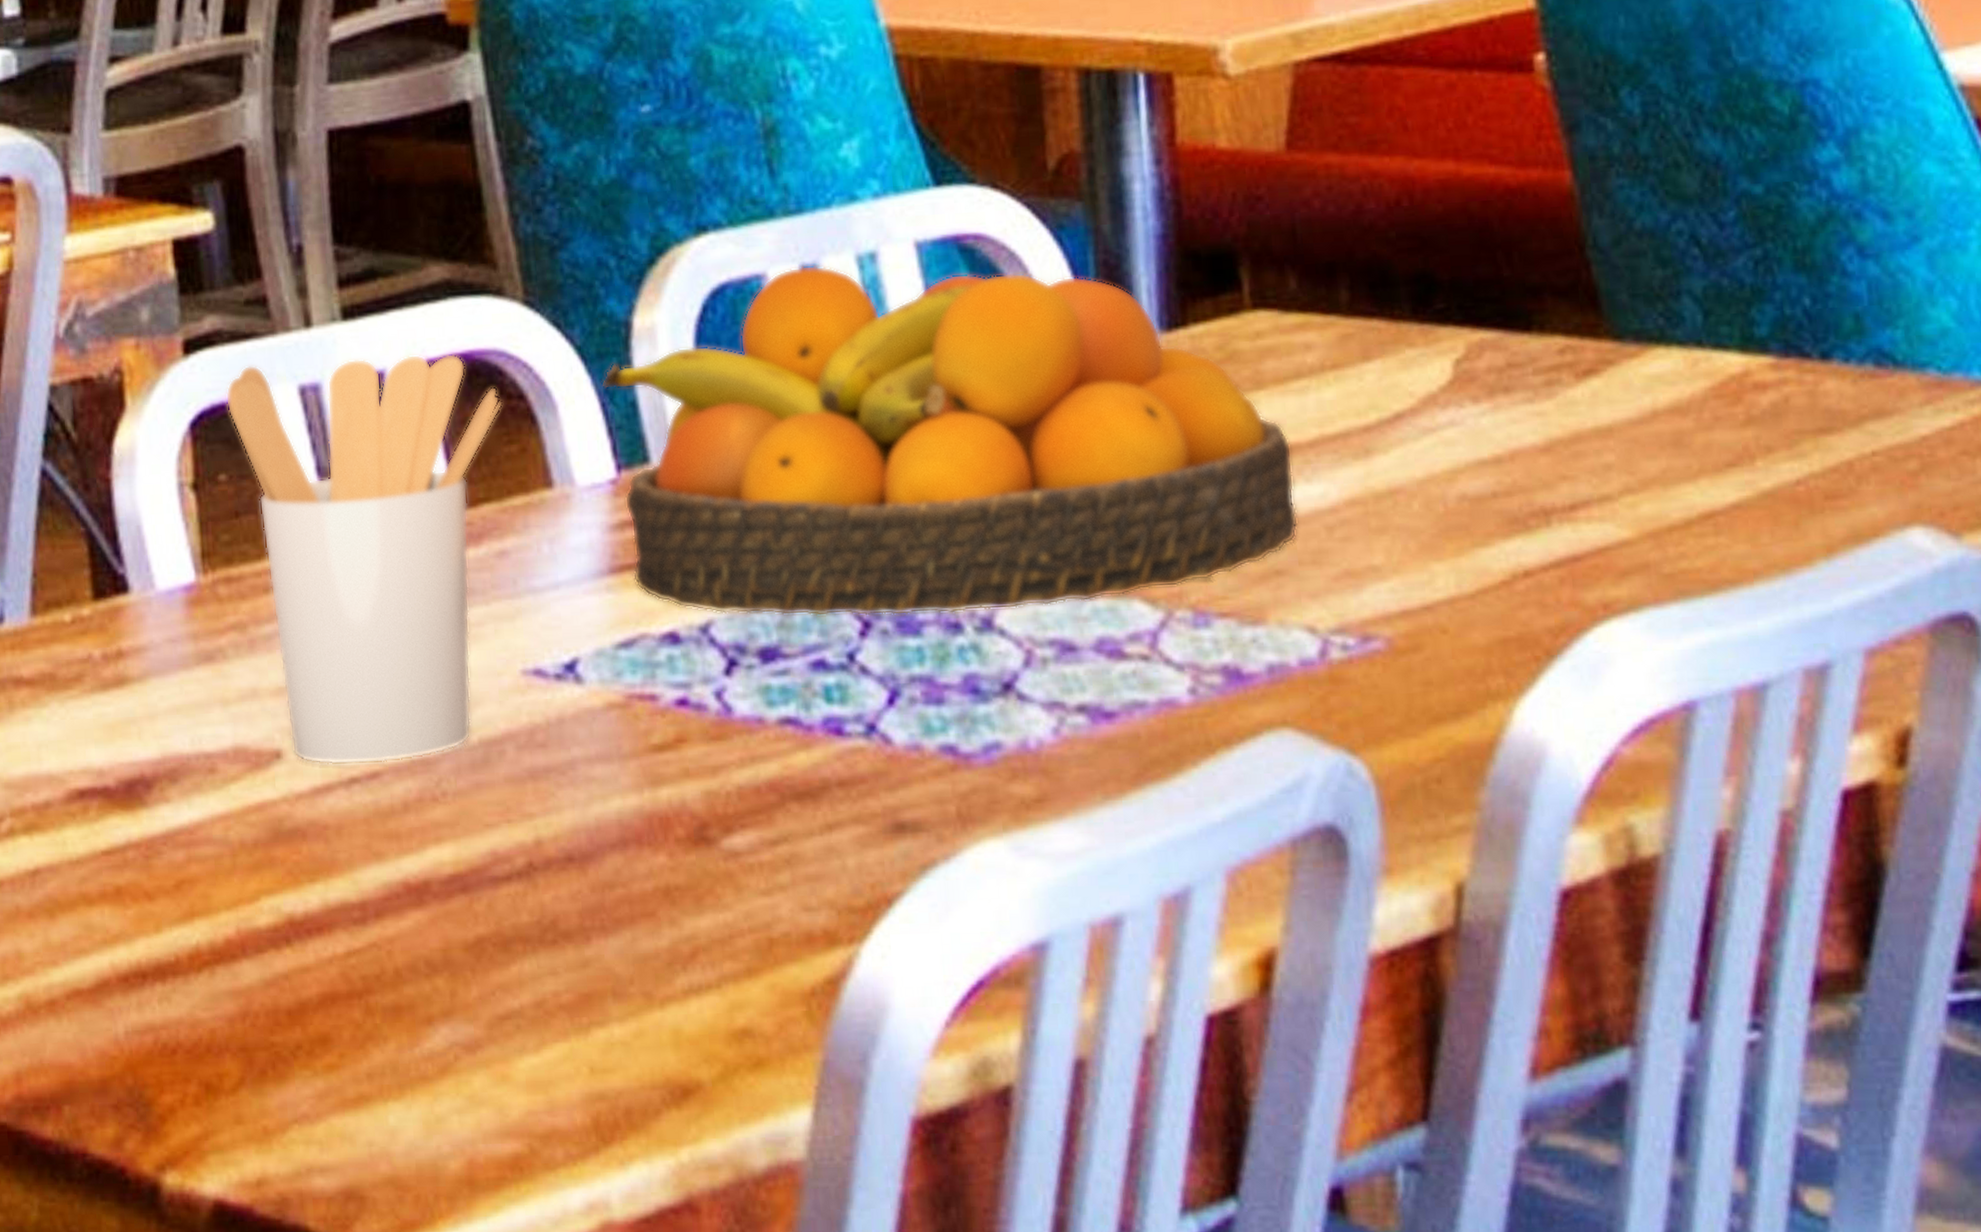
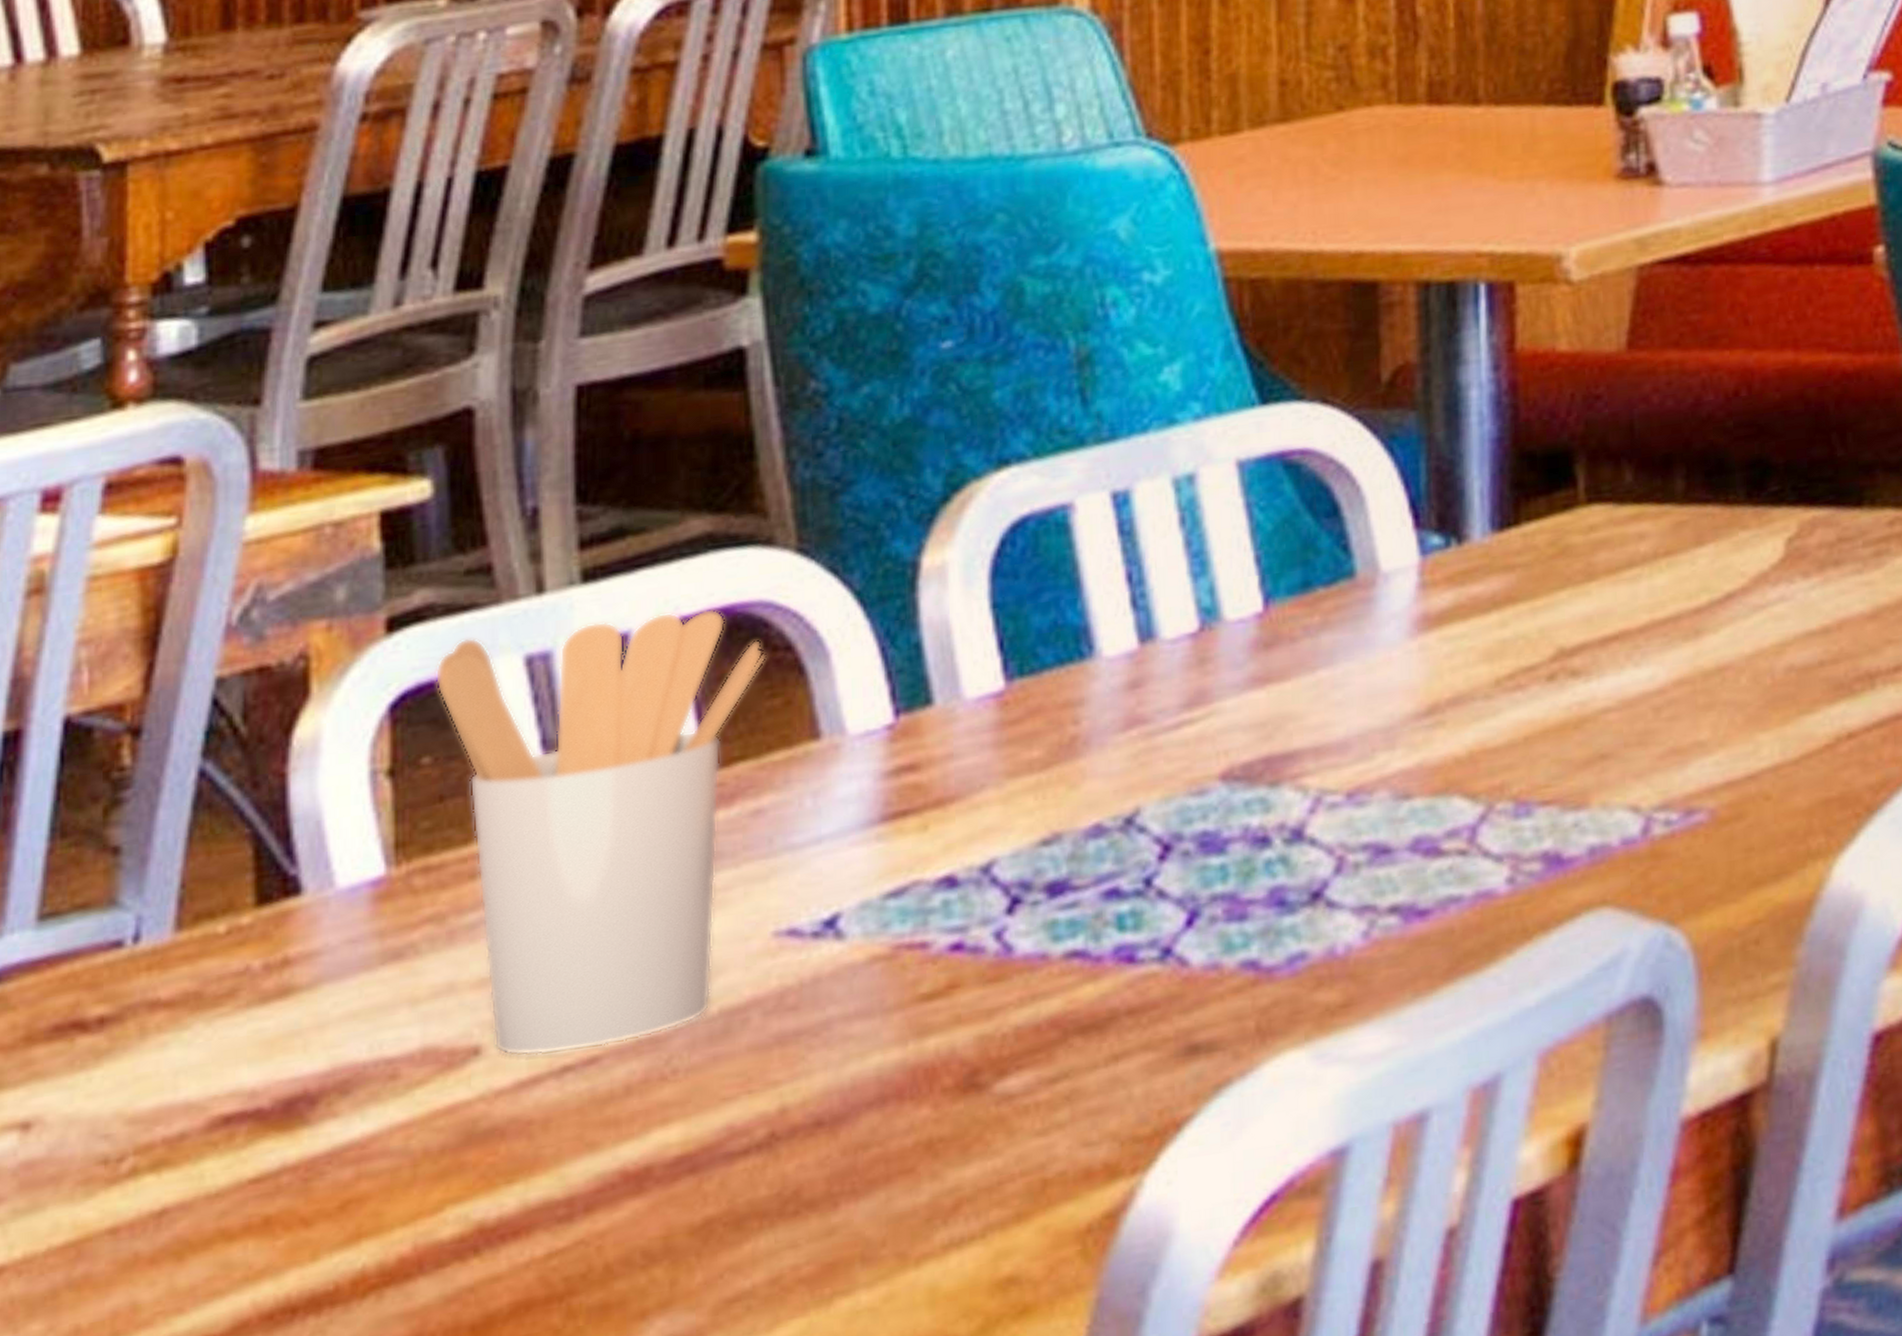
fruit bowl: present [601,265,1299,617] -> none [882,484,1626,852]

